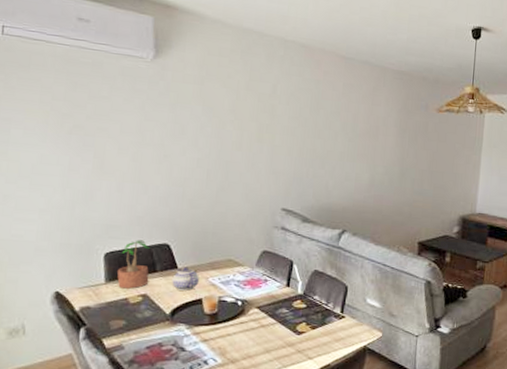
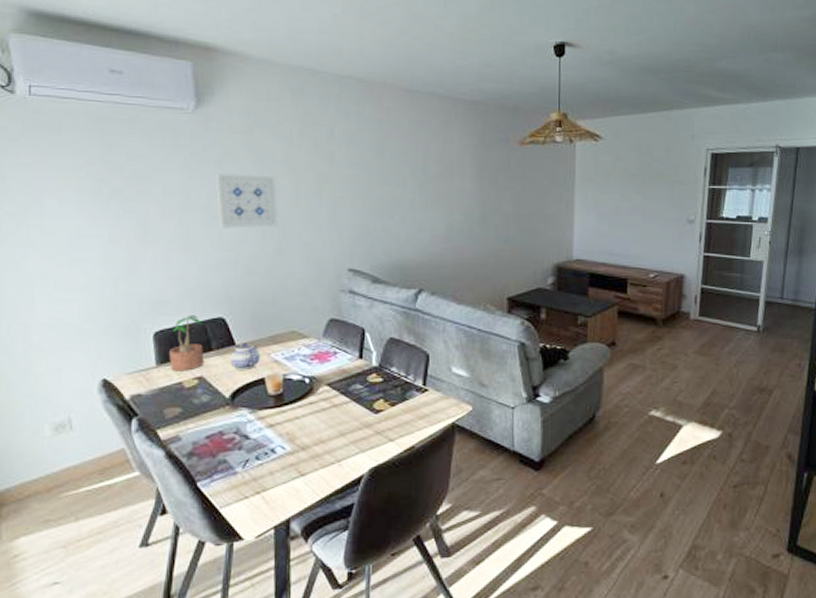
wall art: none [168,117,223,168] -> present [215,173,279,229]

